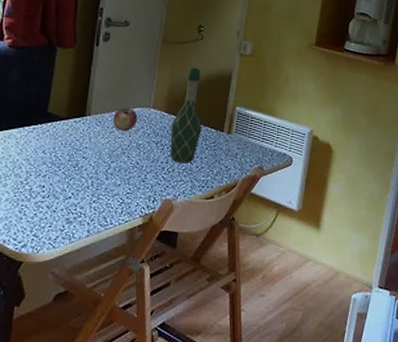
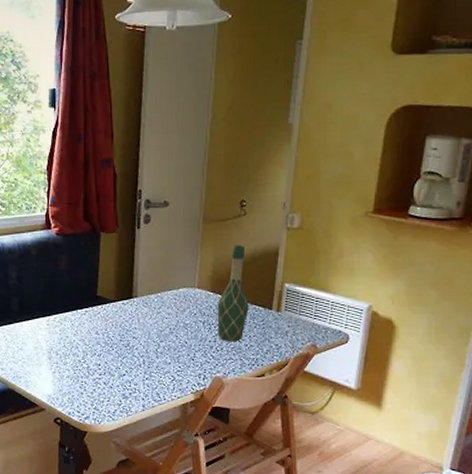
apple: present [113,107,138,131] -> none [159,288,184,311]

